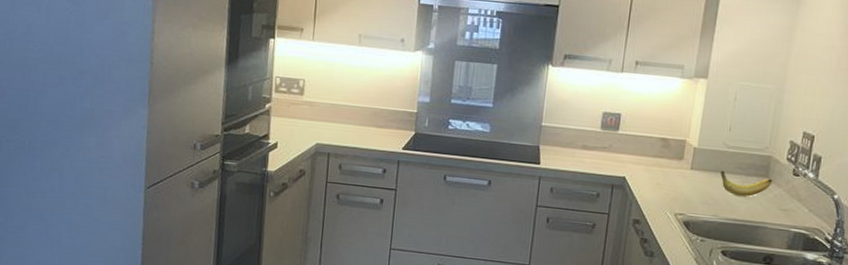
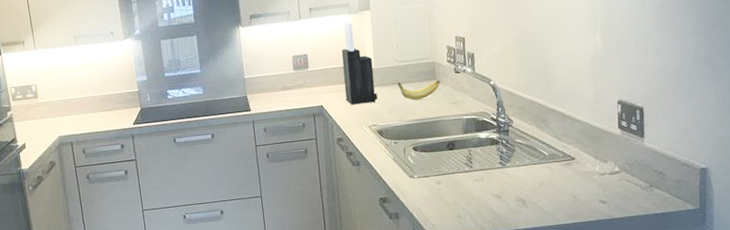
knife block: none [654,88,696,188] -> present [341,23,378,105]

